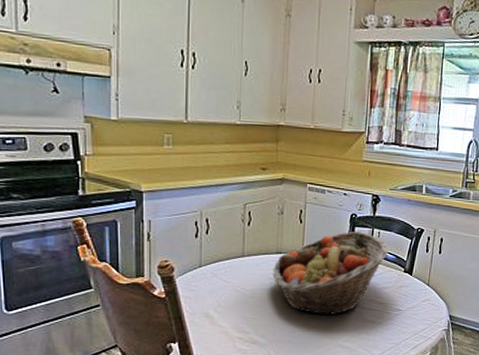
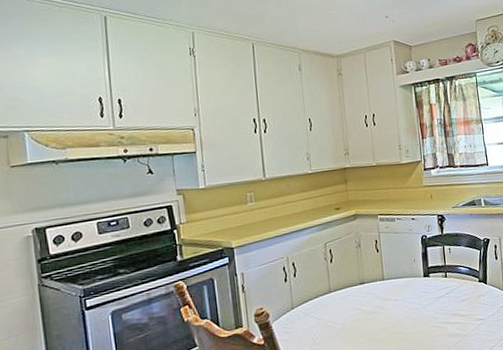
fruit basket: present [272,232,389,316] -> none [358,251,461,337]

